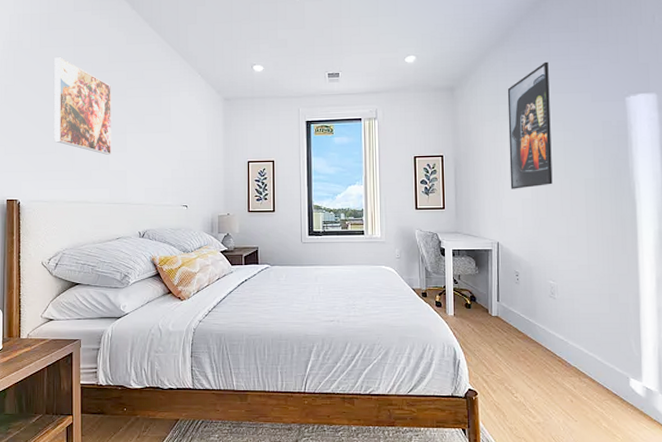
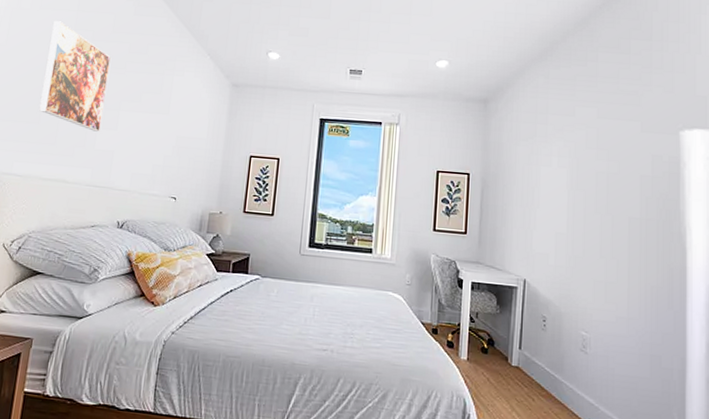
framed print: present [507,61,553,189] -> none [543,82,595,221]

